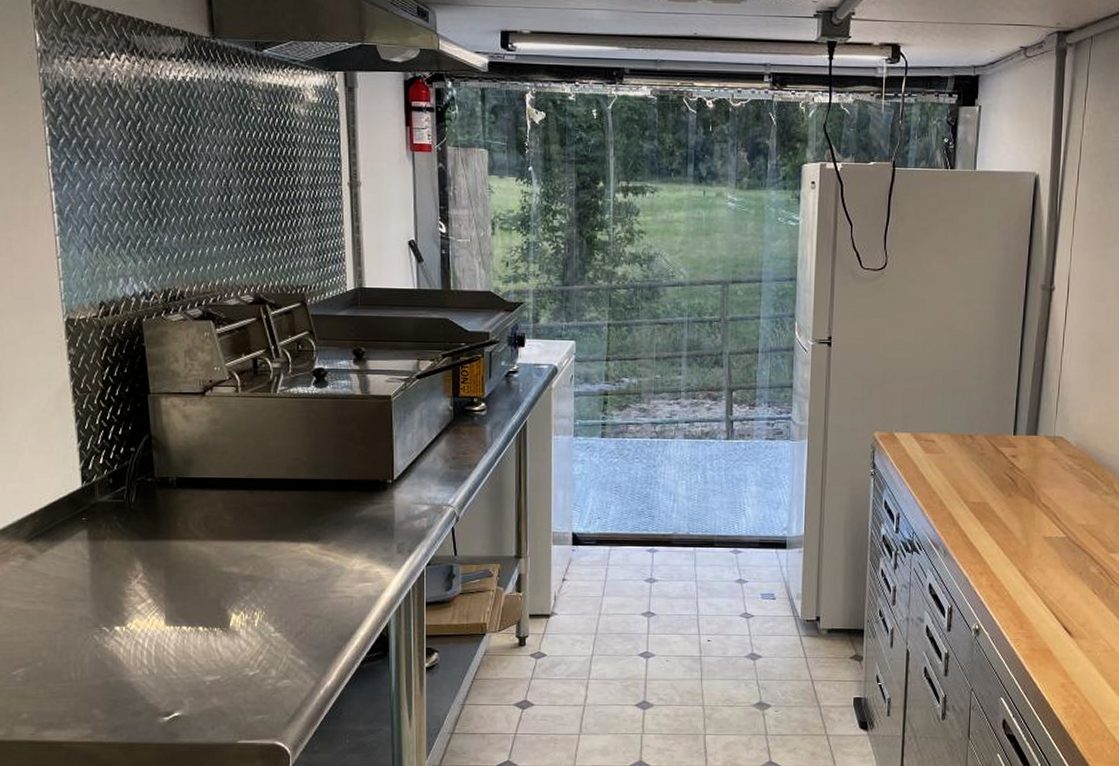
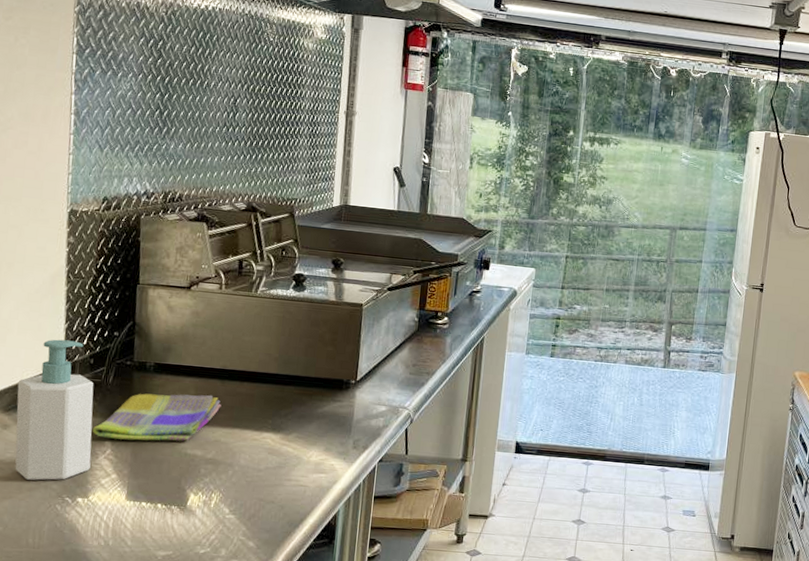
soap bottle: none [37,460,124,611] -> present [15,339,94,481]
dish towel: none [120,507,253,562] -> present [92,393,221,441]

